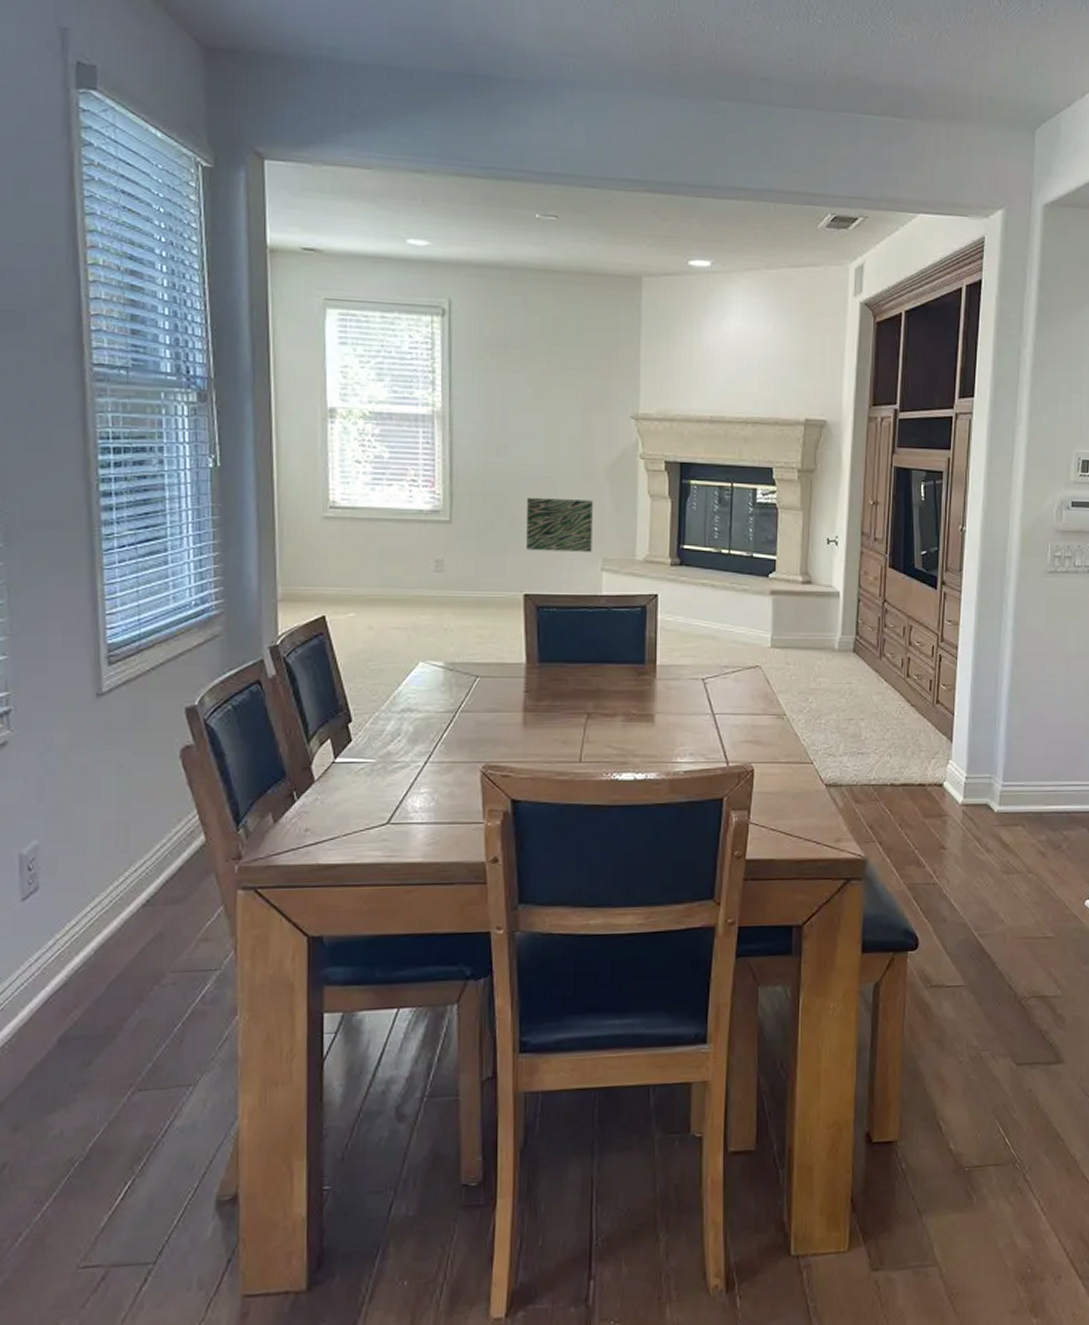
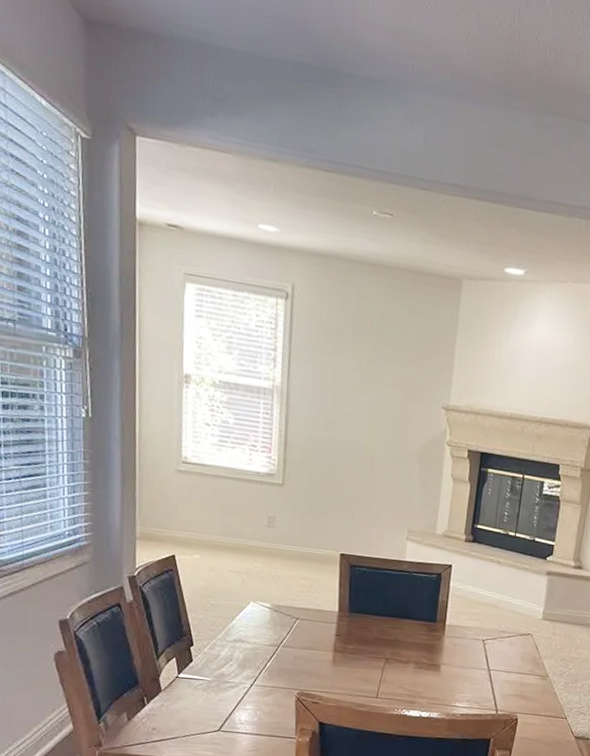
wall art: present [527,498,593,552] -> none [345,471,404,523]

